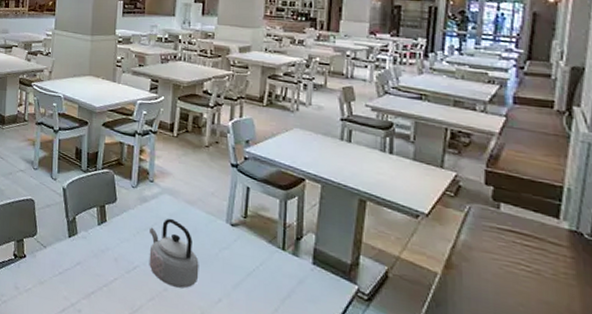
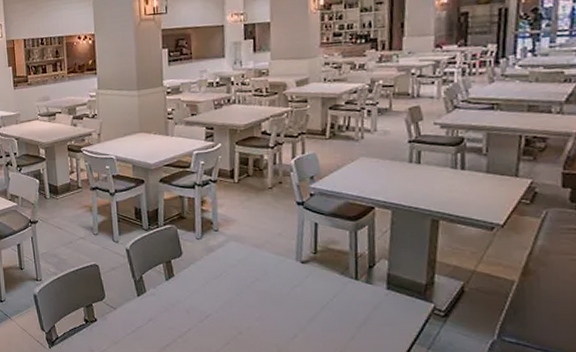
teapot: present [149,218,199,289] -> none [219,264,273,329]

